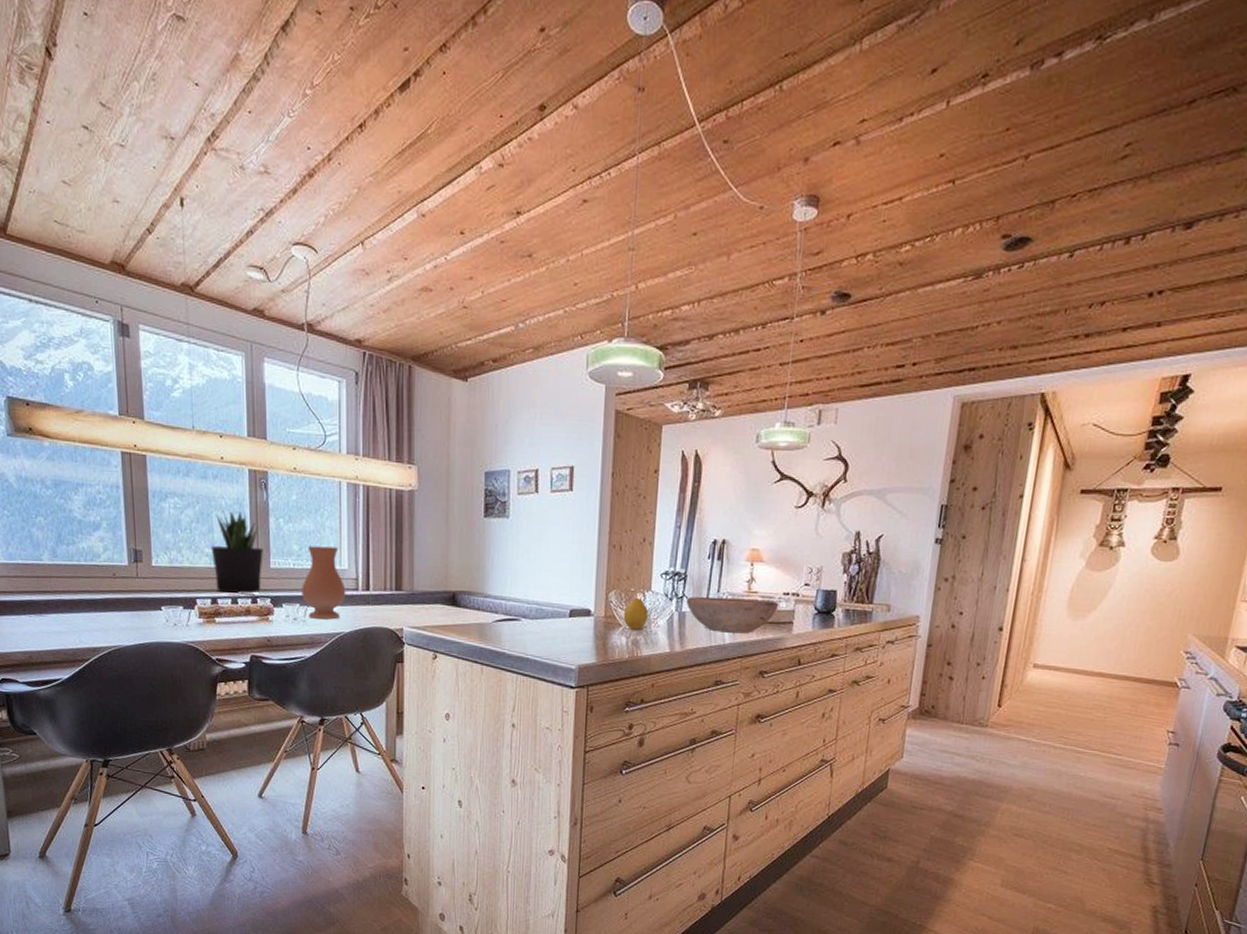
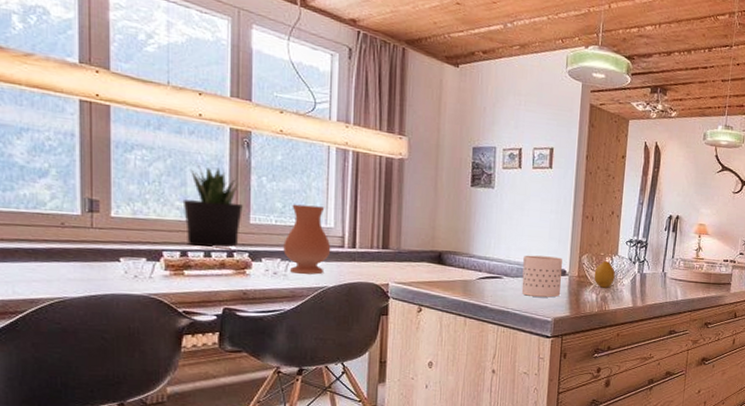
mug: none [541,593,586,642] -> present [521,255,562,298]
bowl: present [687,596,779,634] -> none [647,261,720,292]

